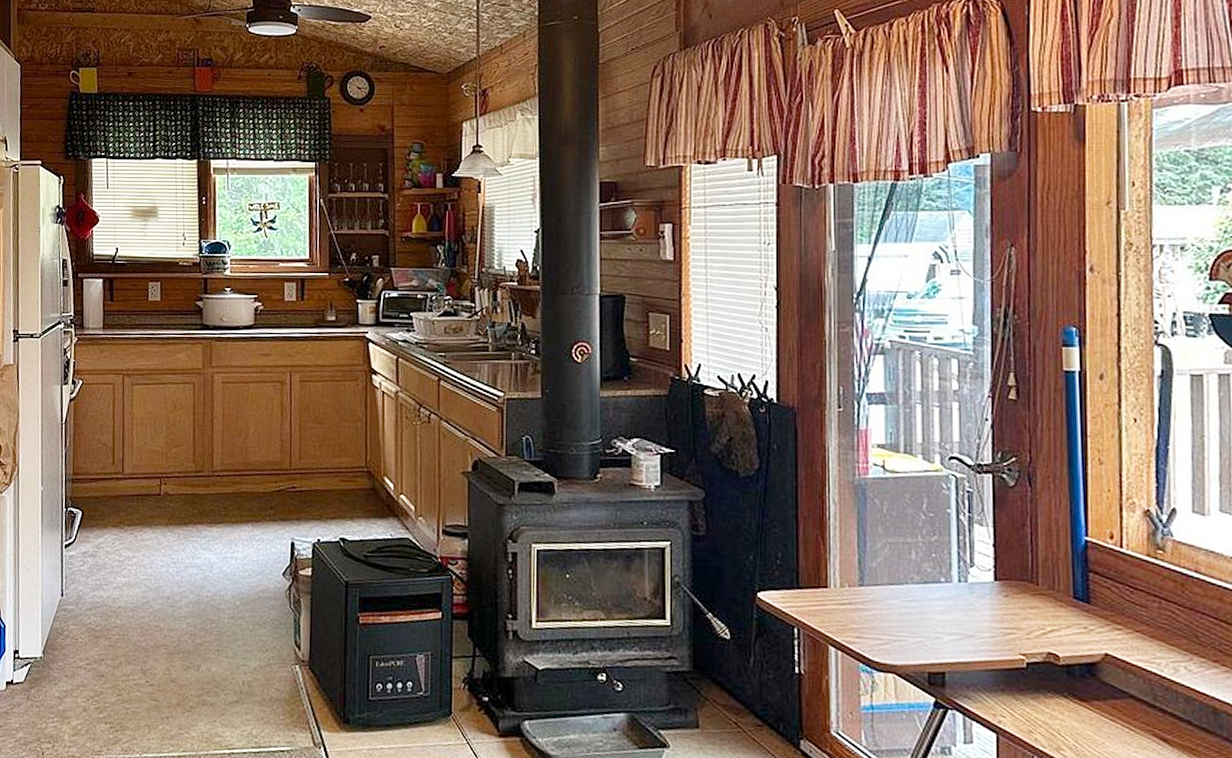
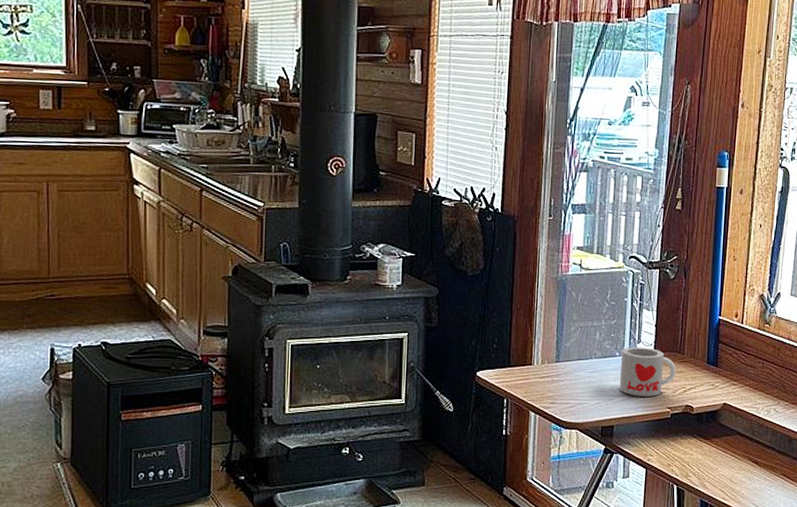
mug: none [949,571,1029,638] -> present [620,347,677,397]

